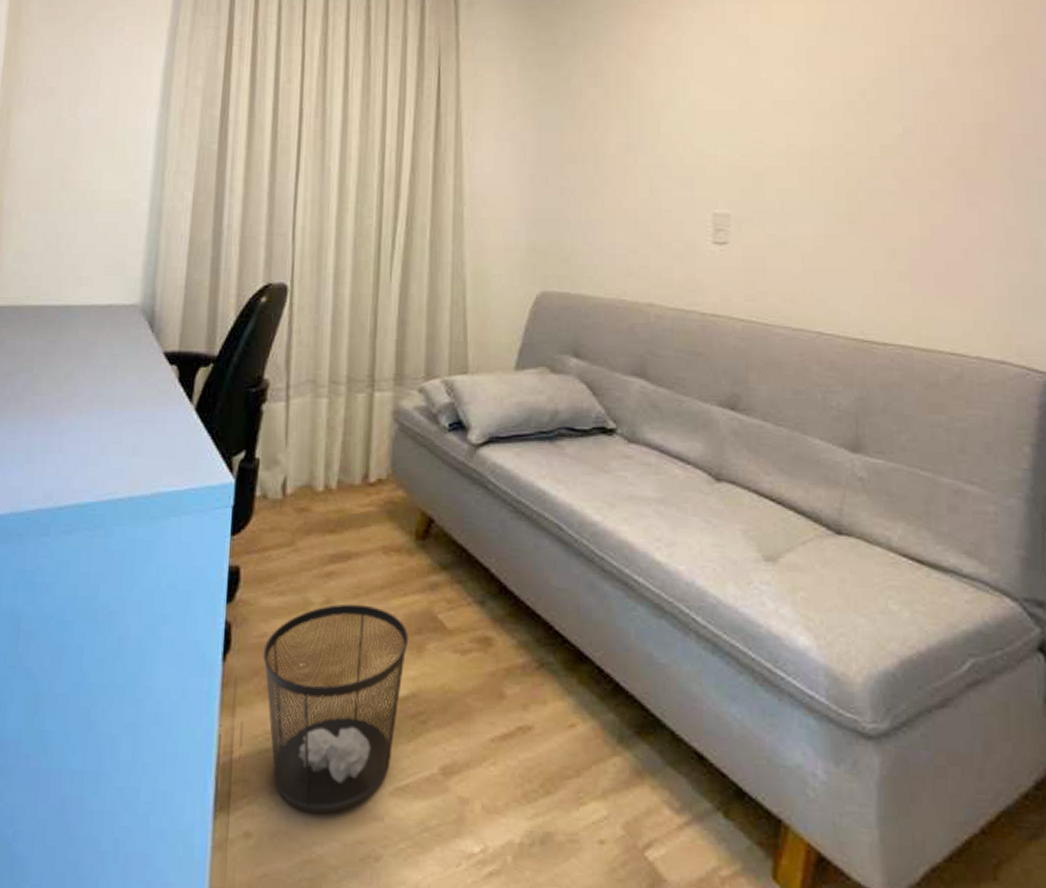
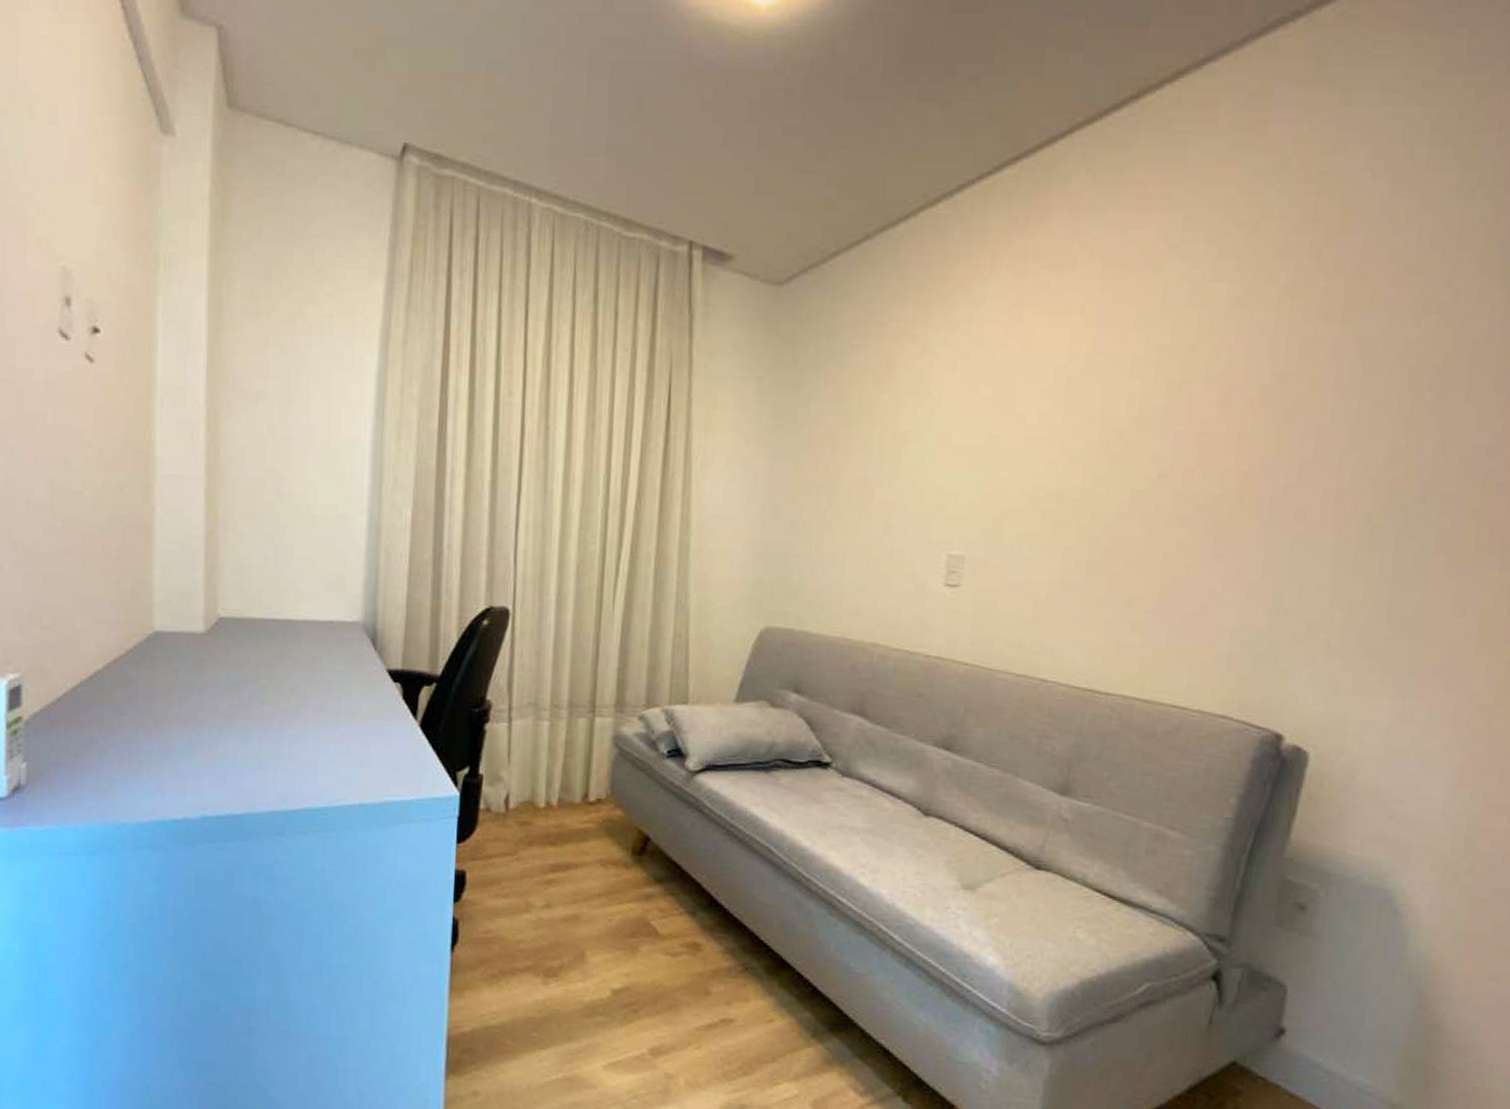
waste bin: present [263,603,408,815] -> none [488,908,623,1082]

